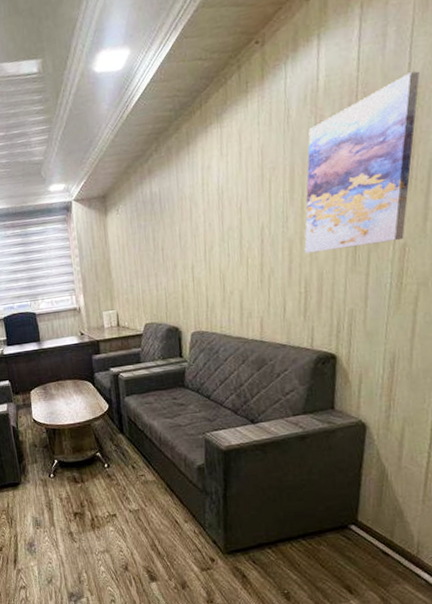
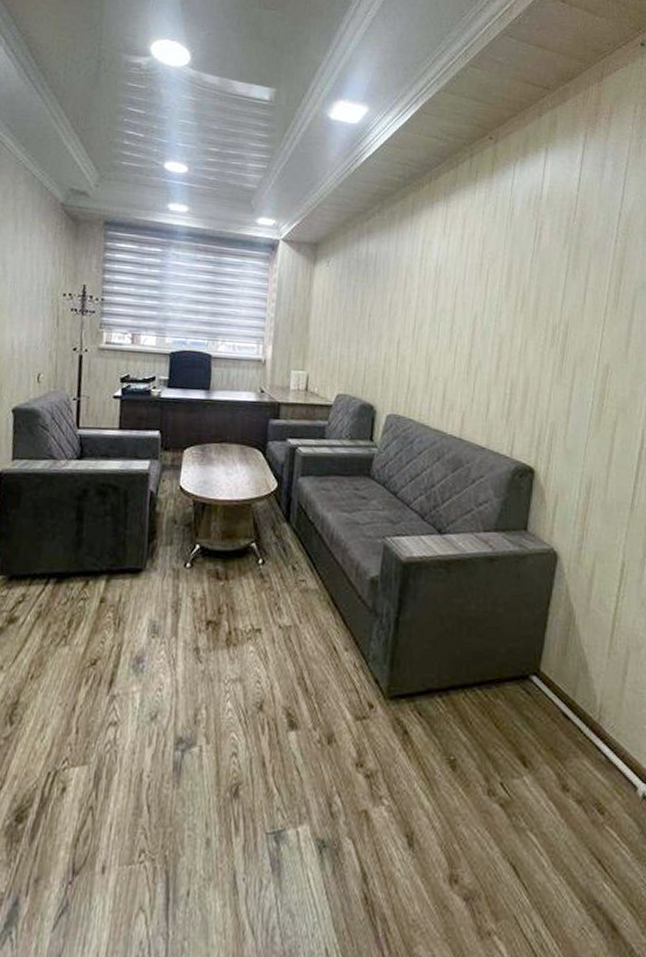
wall art: present [304,71,420,254] -> none [514,205,630,361]

